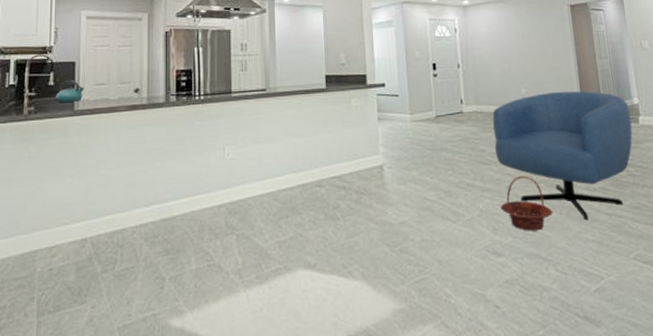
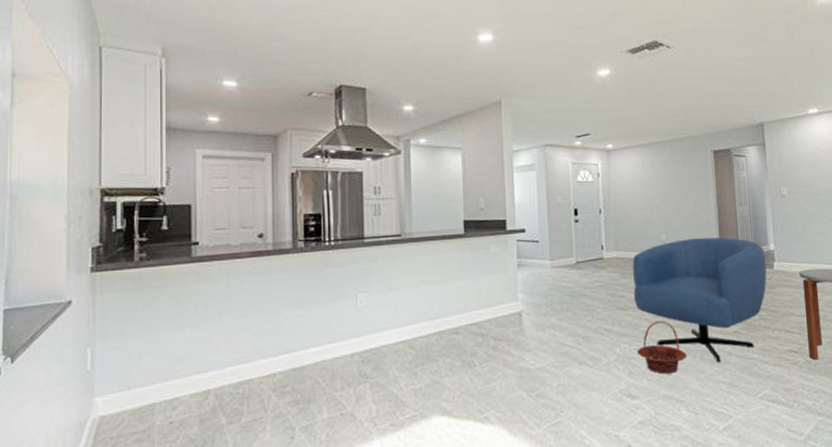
kettle: present [56,79,85,103] -> none [170,224,203,249]

